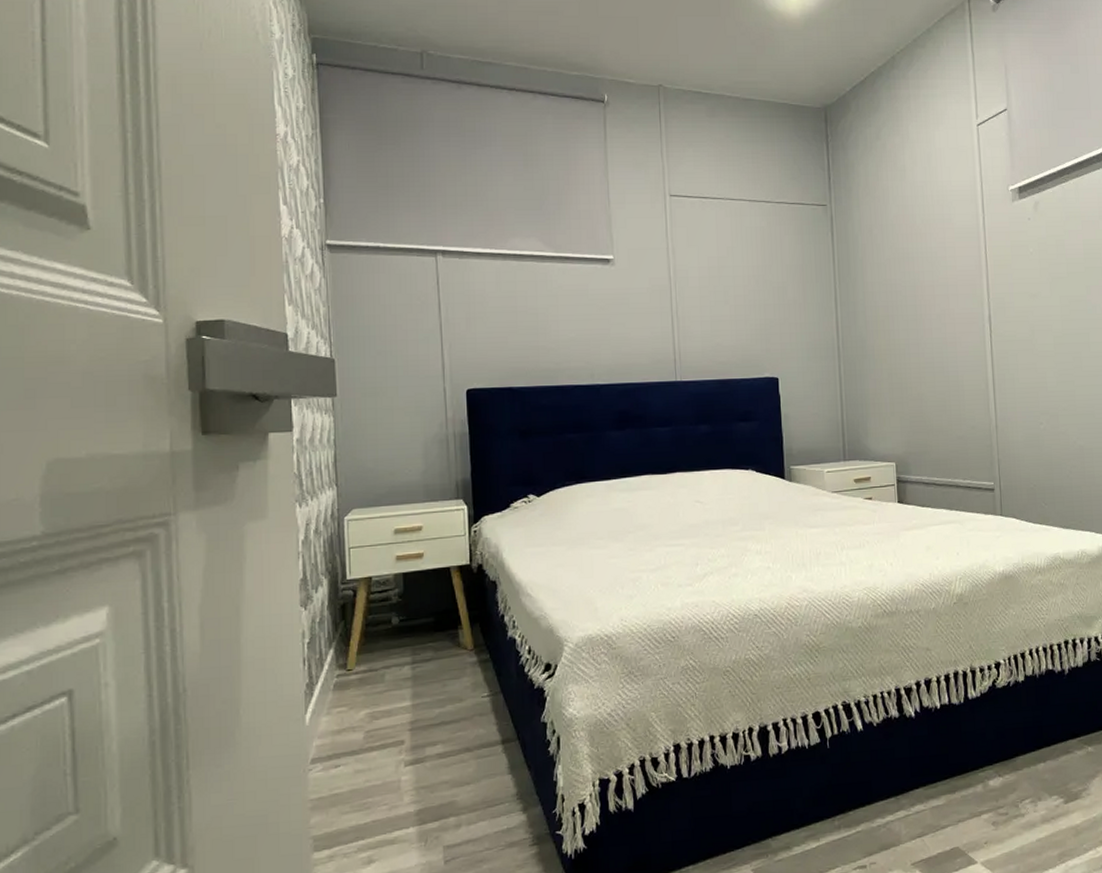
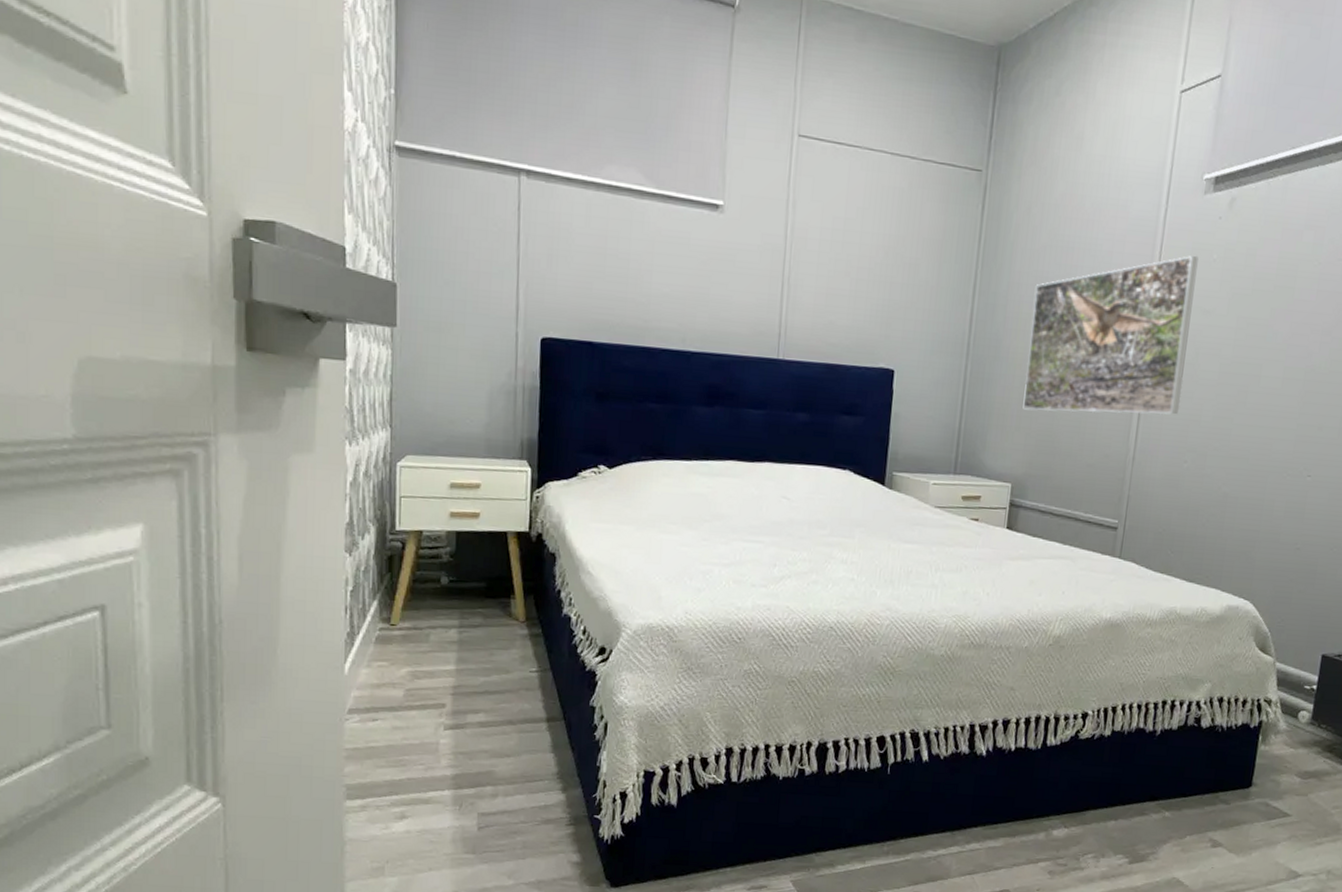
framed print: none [887,252,1027,397] -> present [1022,256,1199,415]

